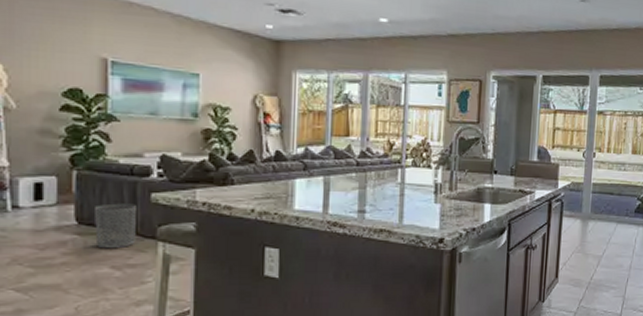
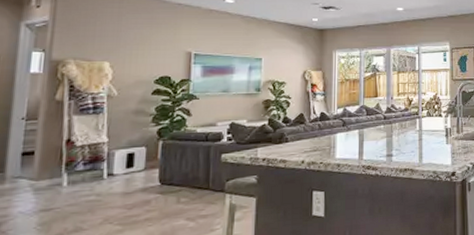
waste bin: present [95,203,138,249] -> none [174,164,211,204]

